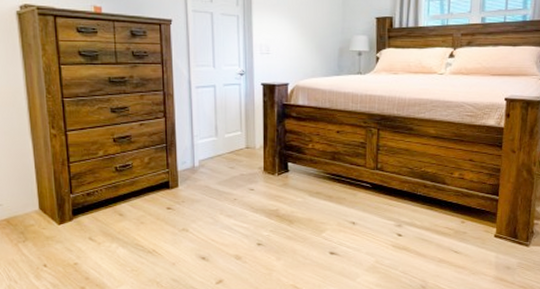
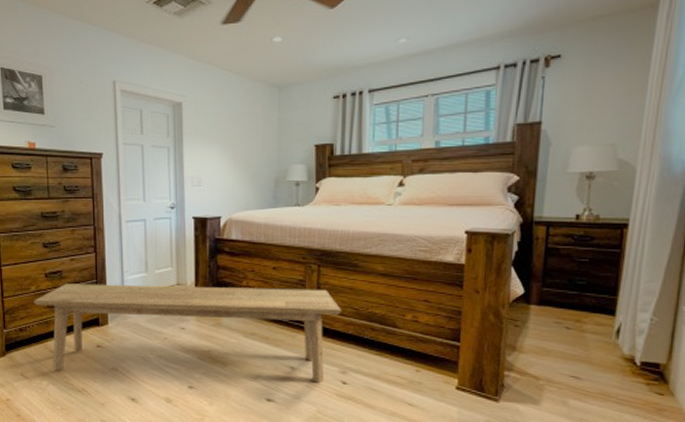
bench: none [102,148,398,237] -> present [34,283,342,384]

